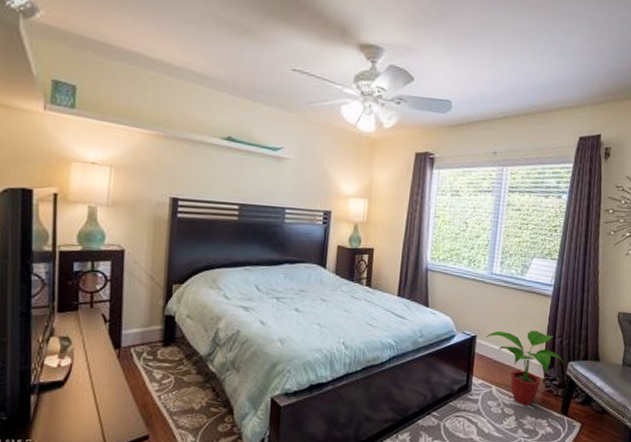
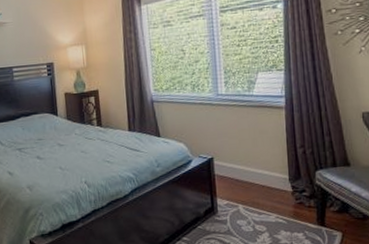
potted plant: present [486,330,564,405] -> none [223,143,310,221]

